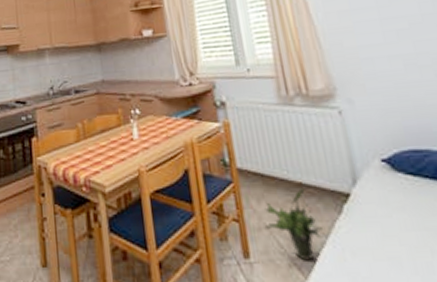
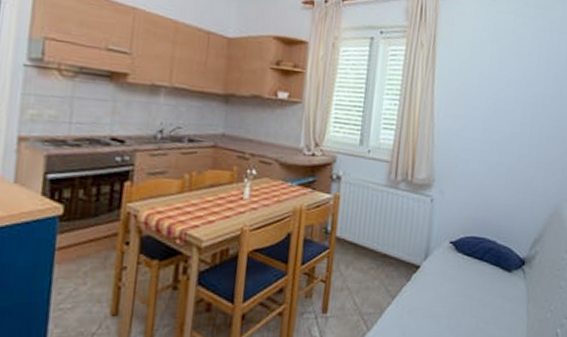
potted plant: present [264,188,324,261] -> none [346,259,393,317]

